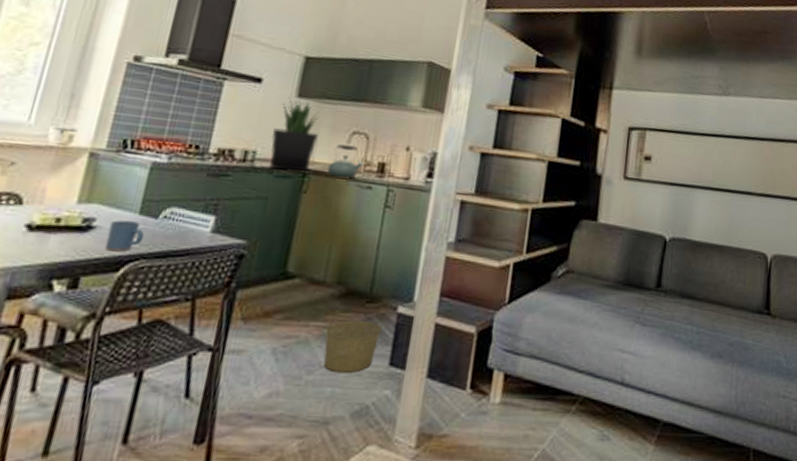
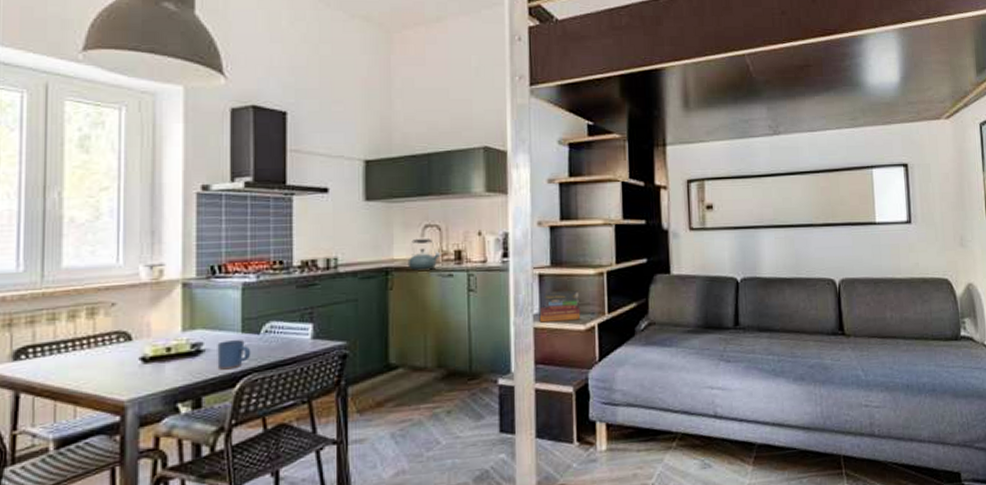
planter: present [269,97,319,172] -> none [348,202,392,273]
basket: present [323,320,382,374] -> none [435,397,487,446]
books: none [453,220,499,256] -> present [539,290,581,323]

